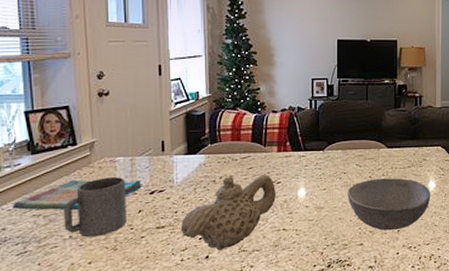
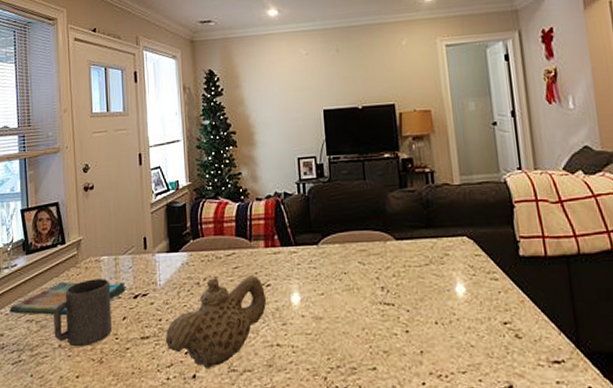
bowl: present [347,178,431,231] -> none [350,279,461,351]

